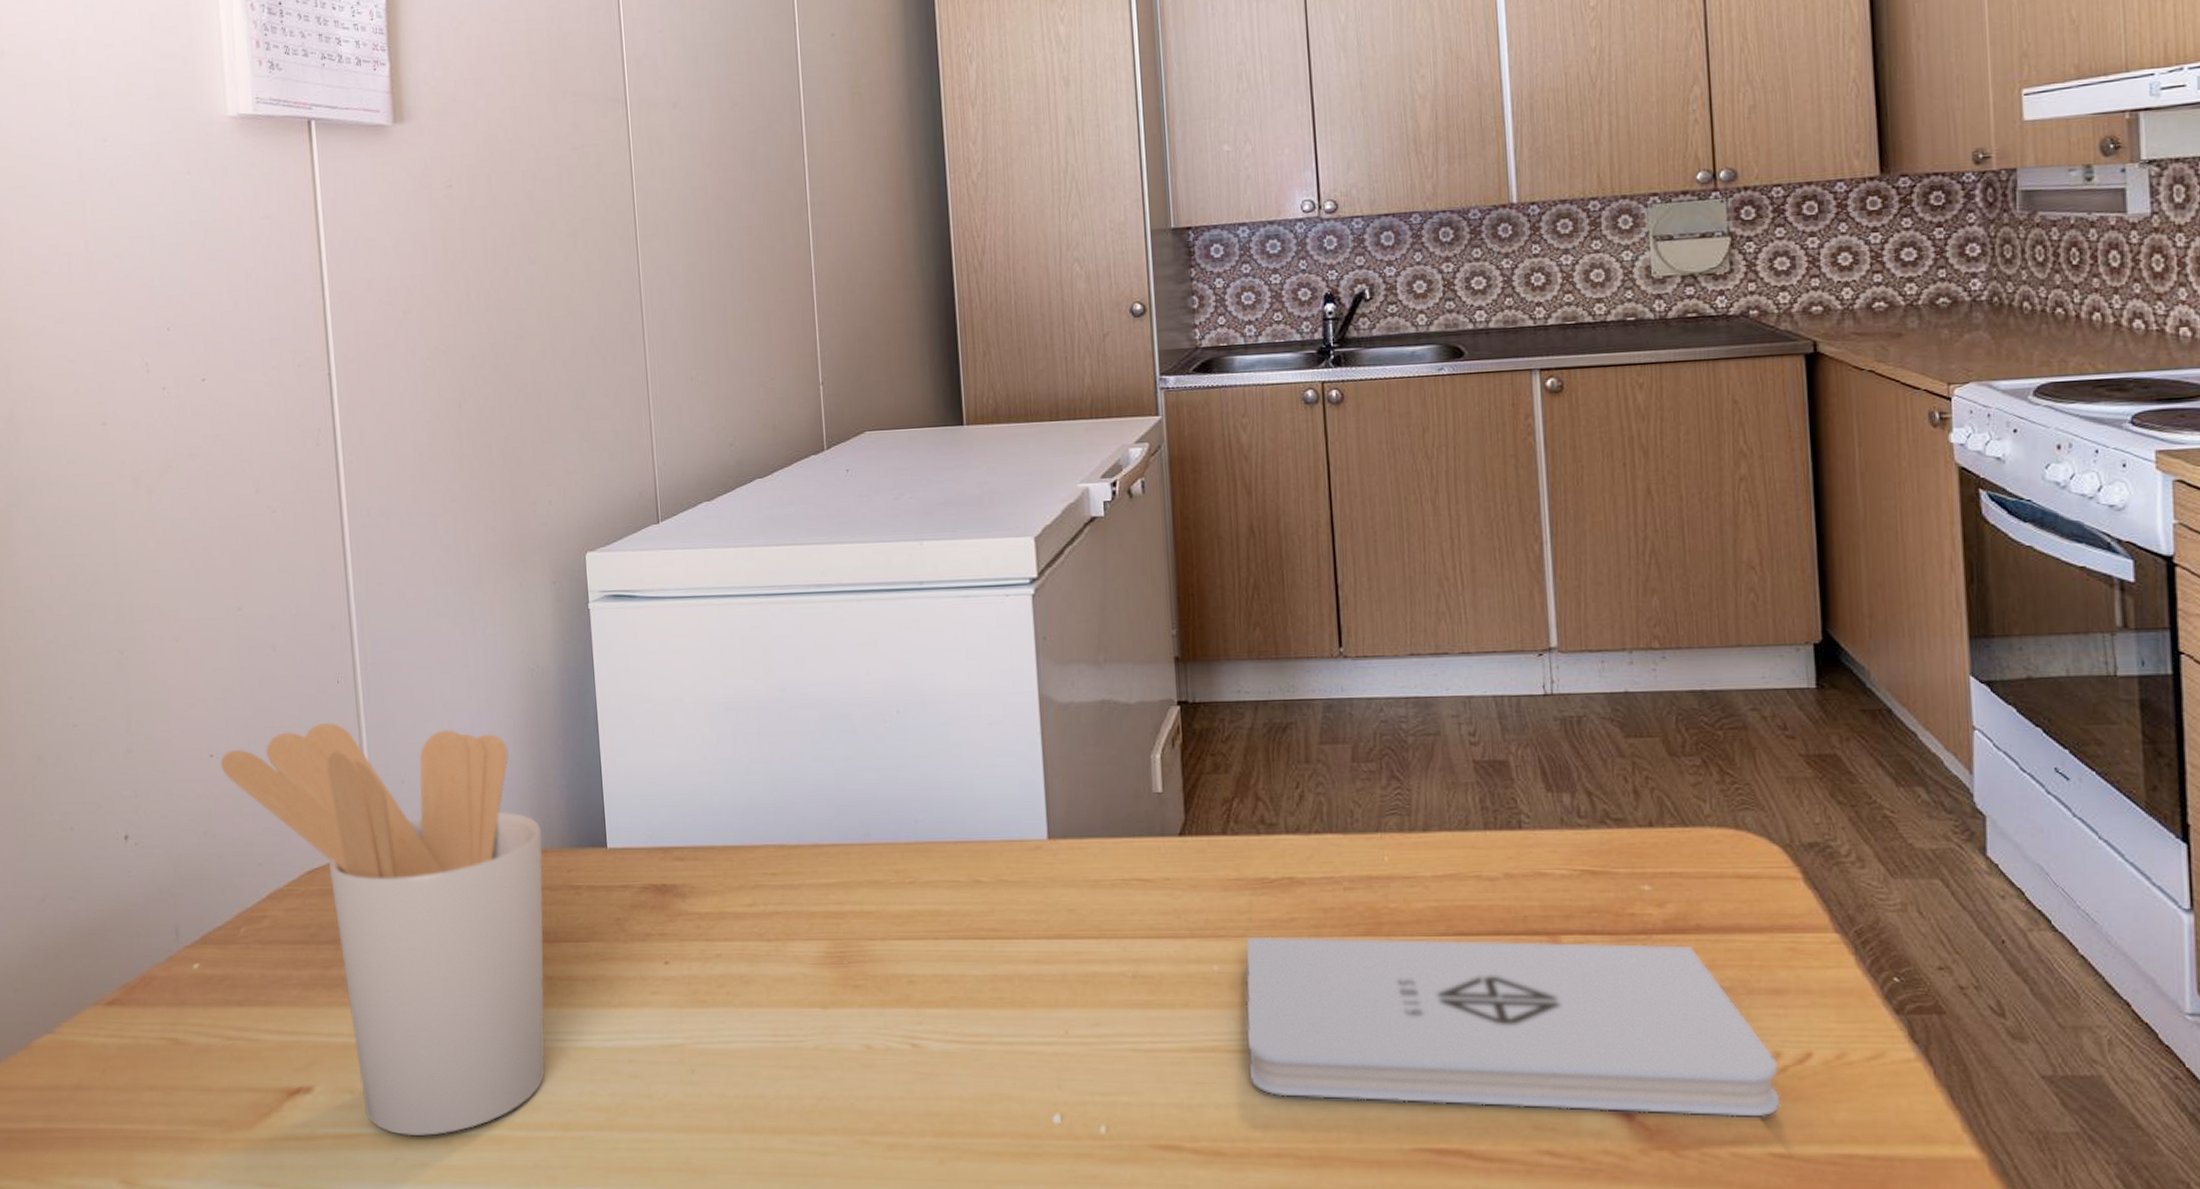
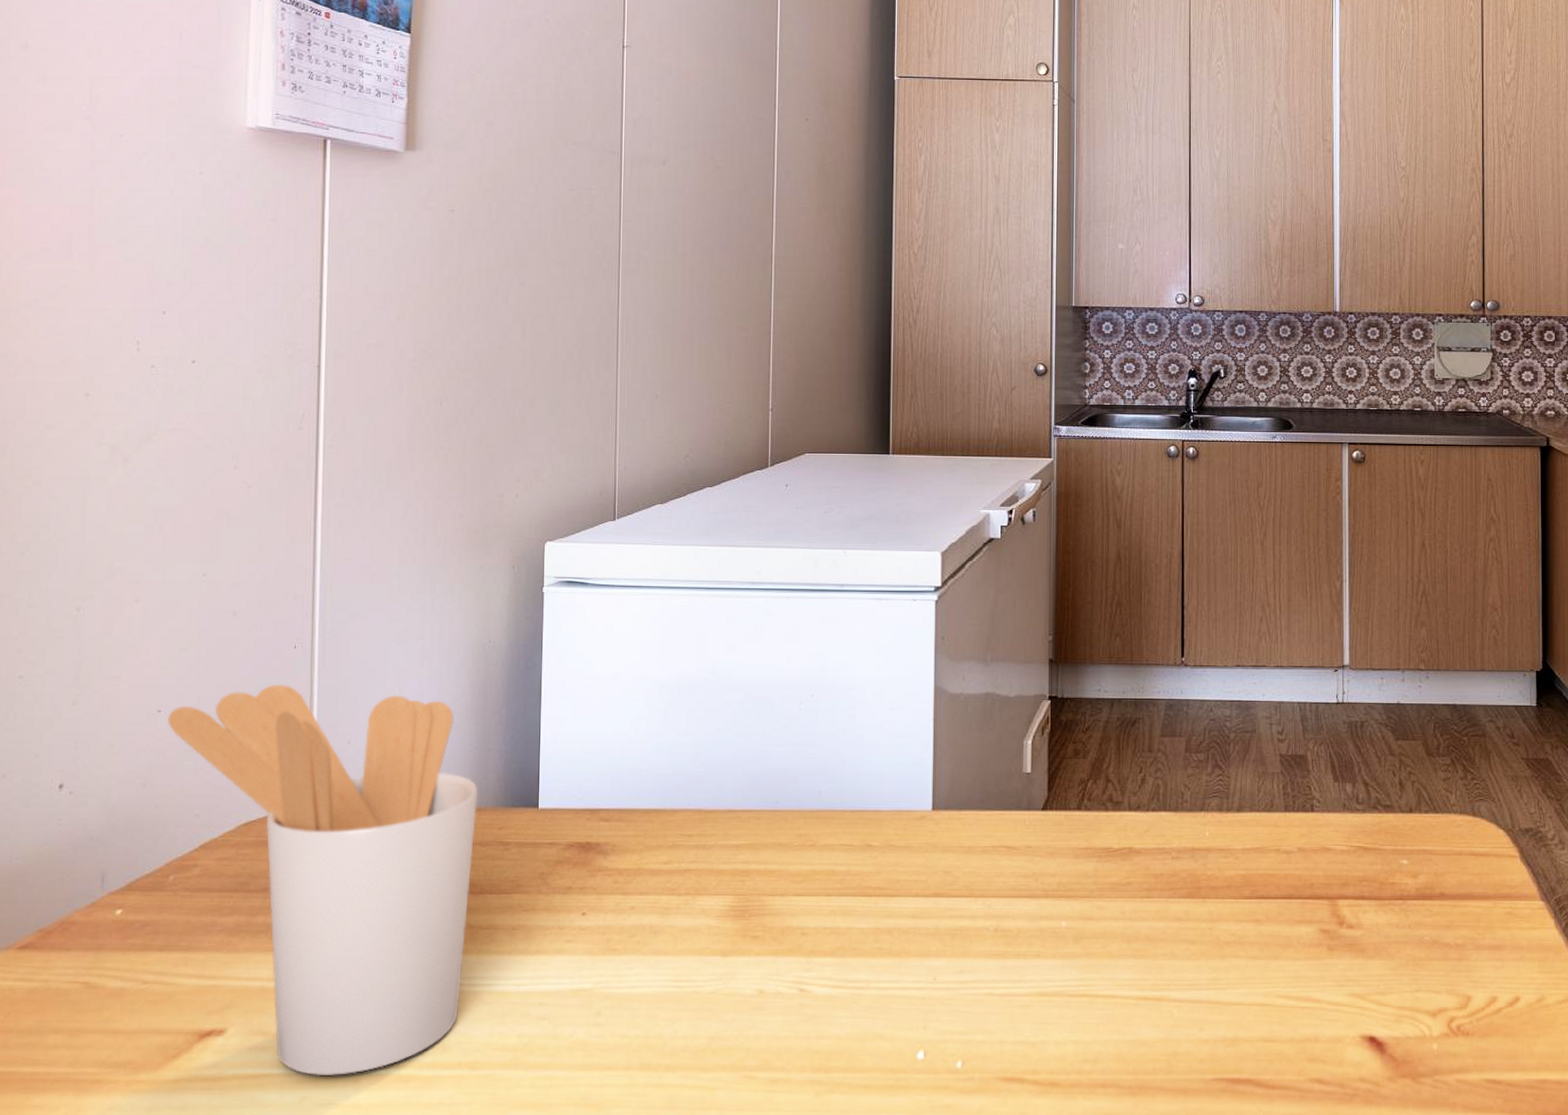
notepad: present [1245,936,1781,1117] -> none [1084,897,1495,1050]

